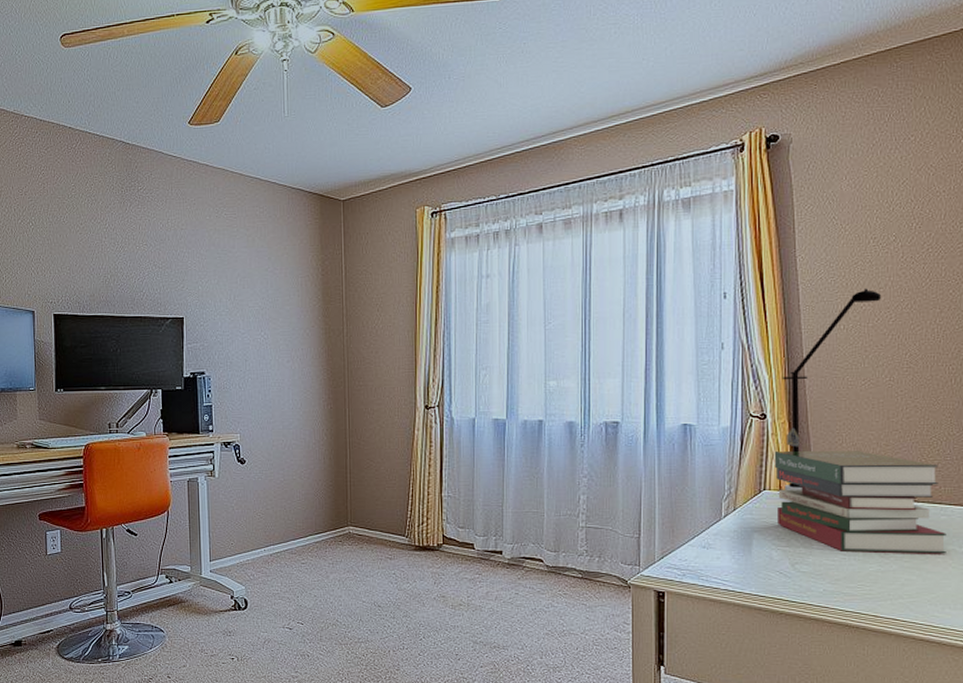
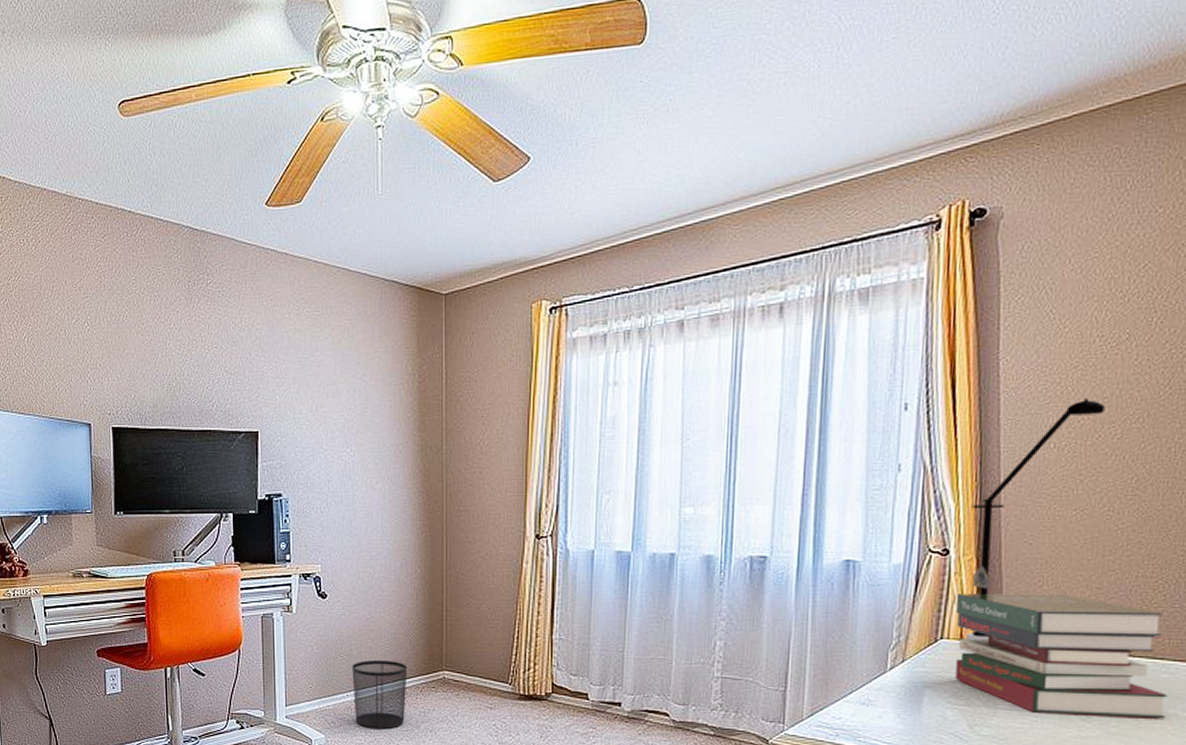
waste bin: none [268,518,317,580] -> present [352,660,408,730]

